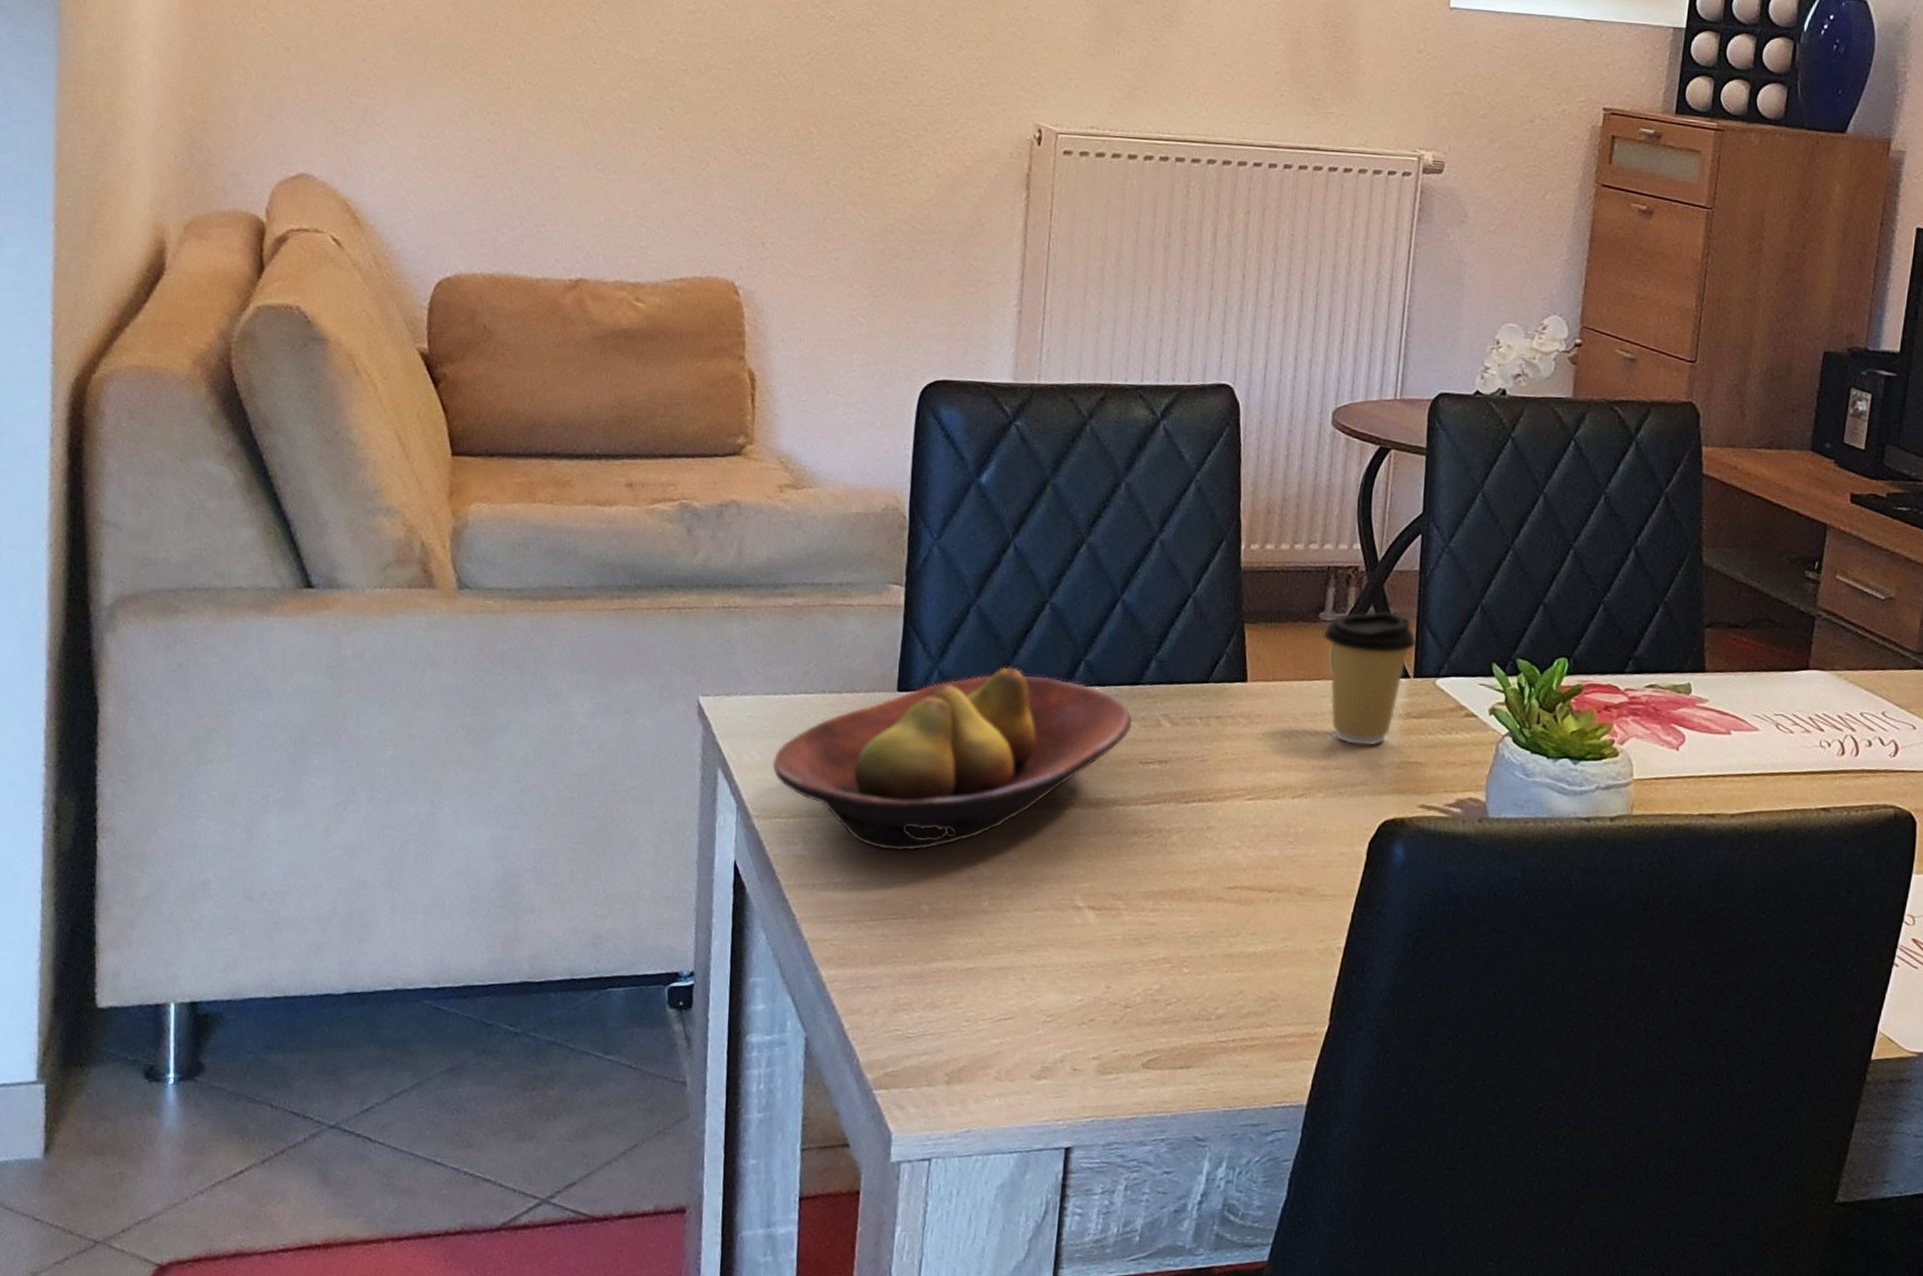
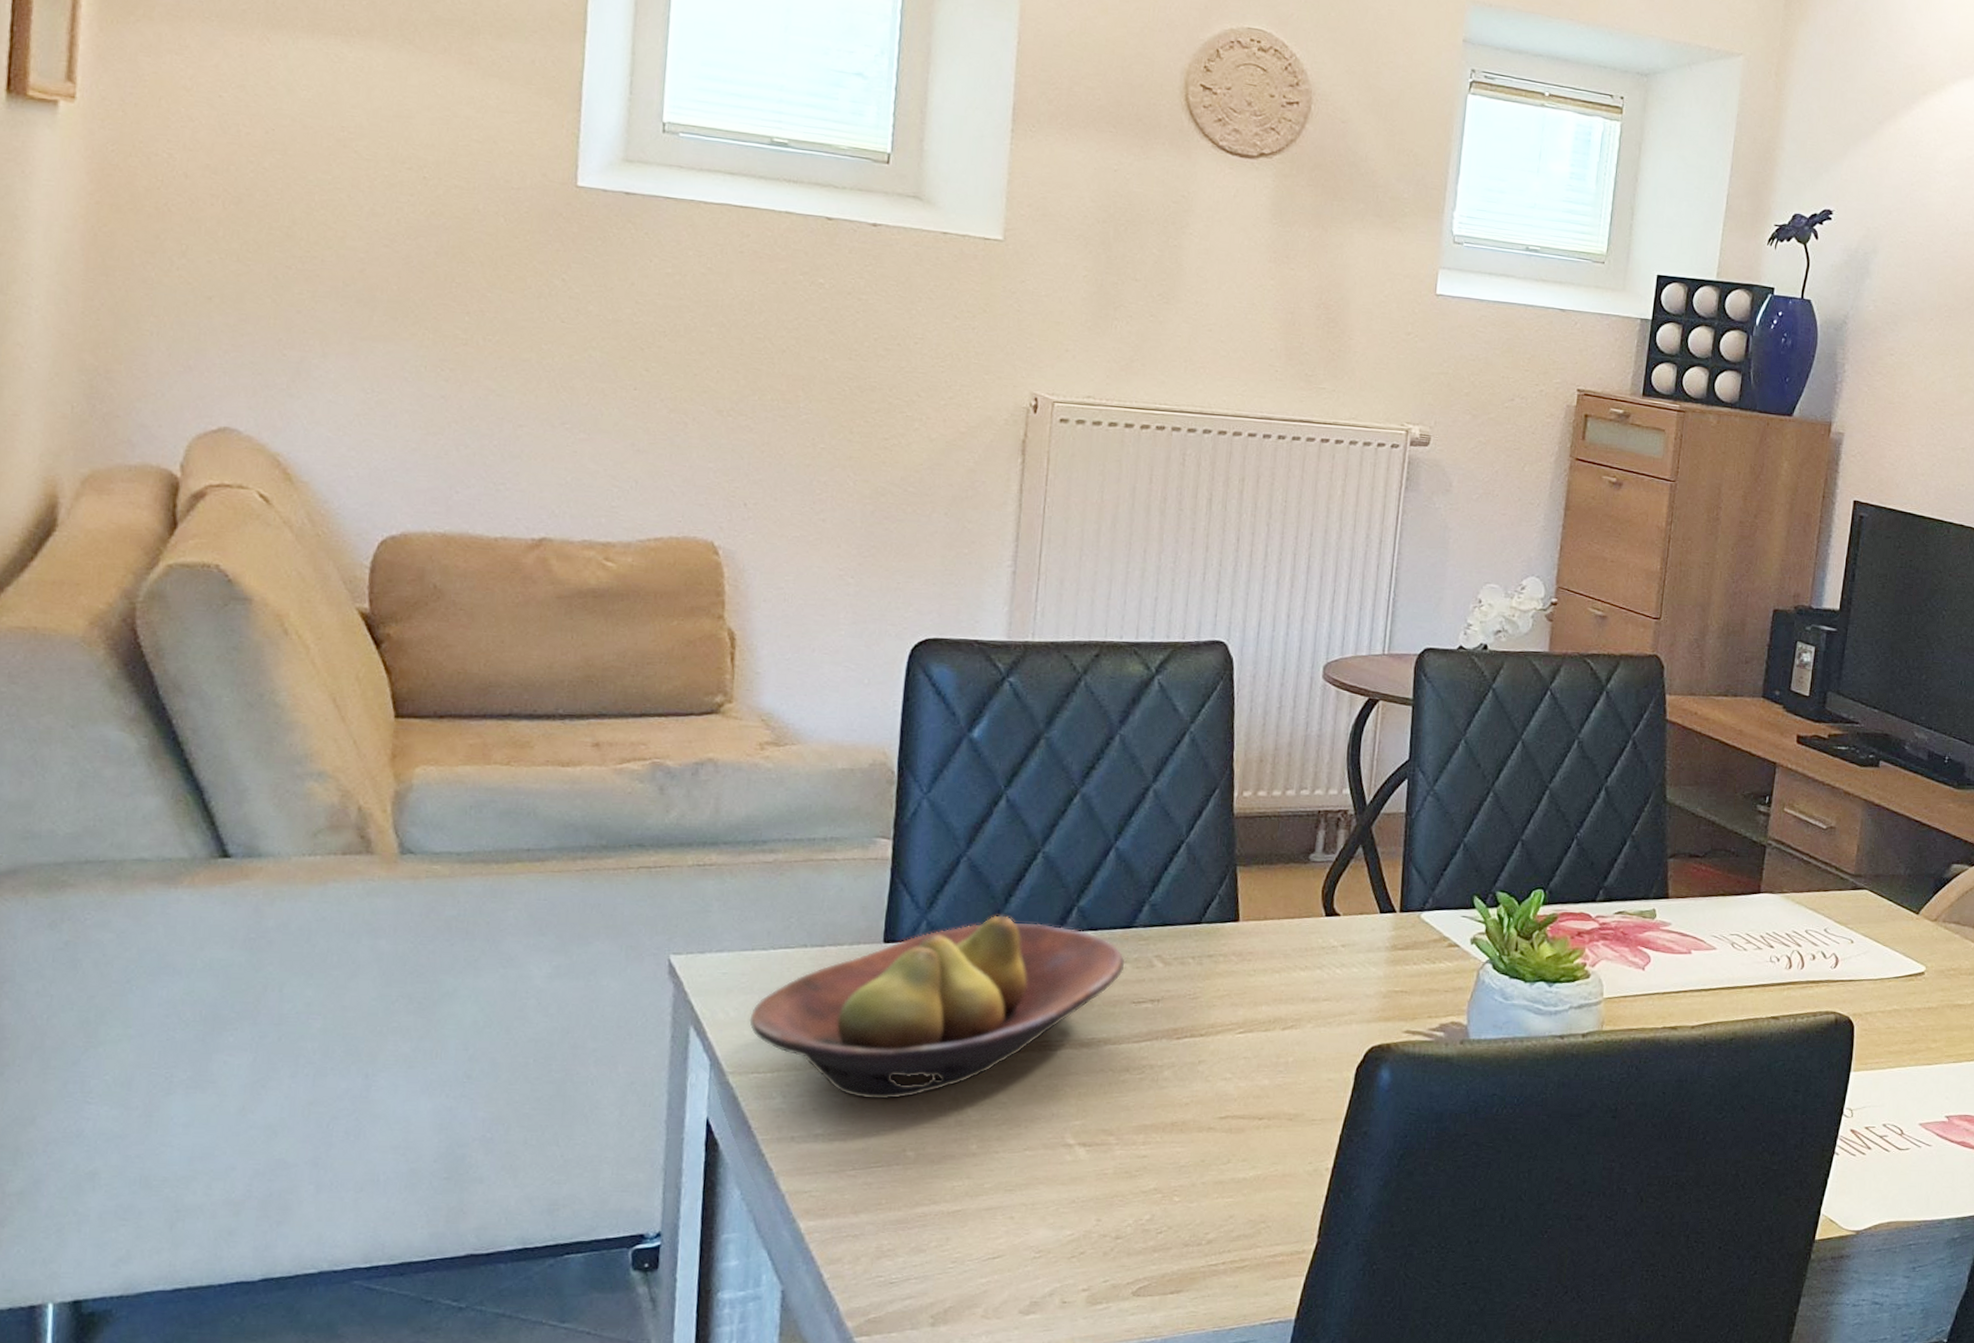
coffee cup: present [1323,611,1417,745] -> none [1313,851,1403,977]

